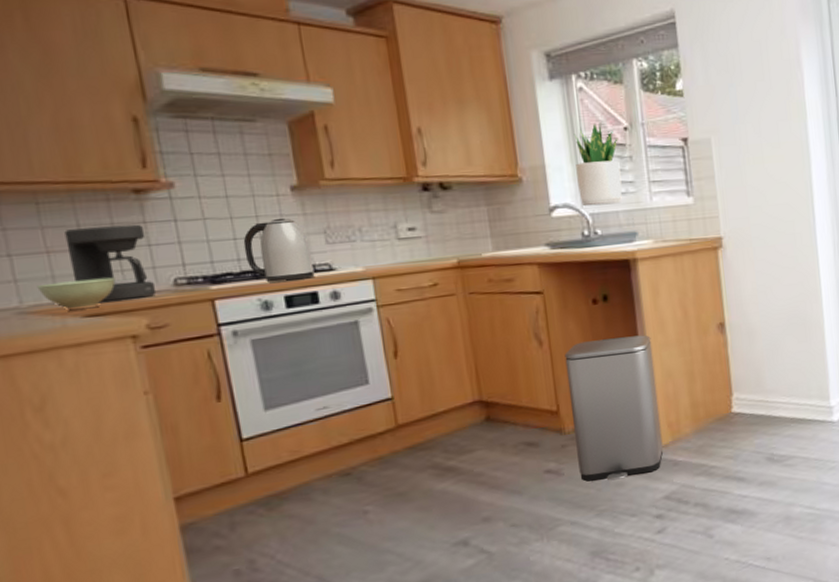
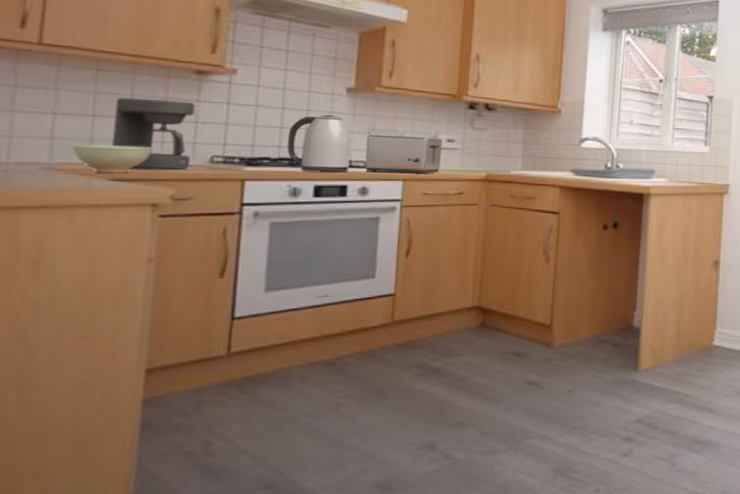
toaster: none [324,228,408,275] -> present [364,134,443,174]
pedal bin: present [564,335,663,482] -> none [559,262,651,399]
planter: present [574,122,622,207] -> none [610,72,653,144]

